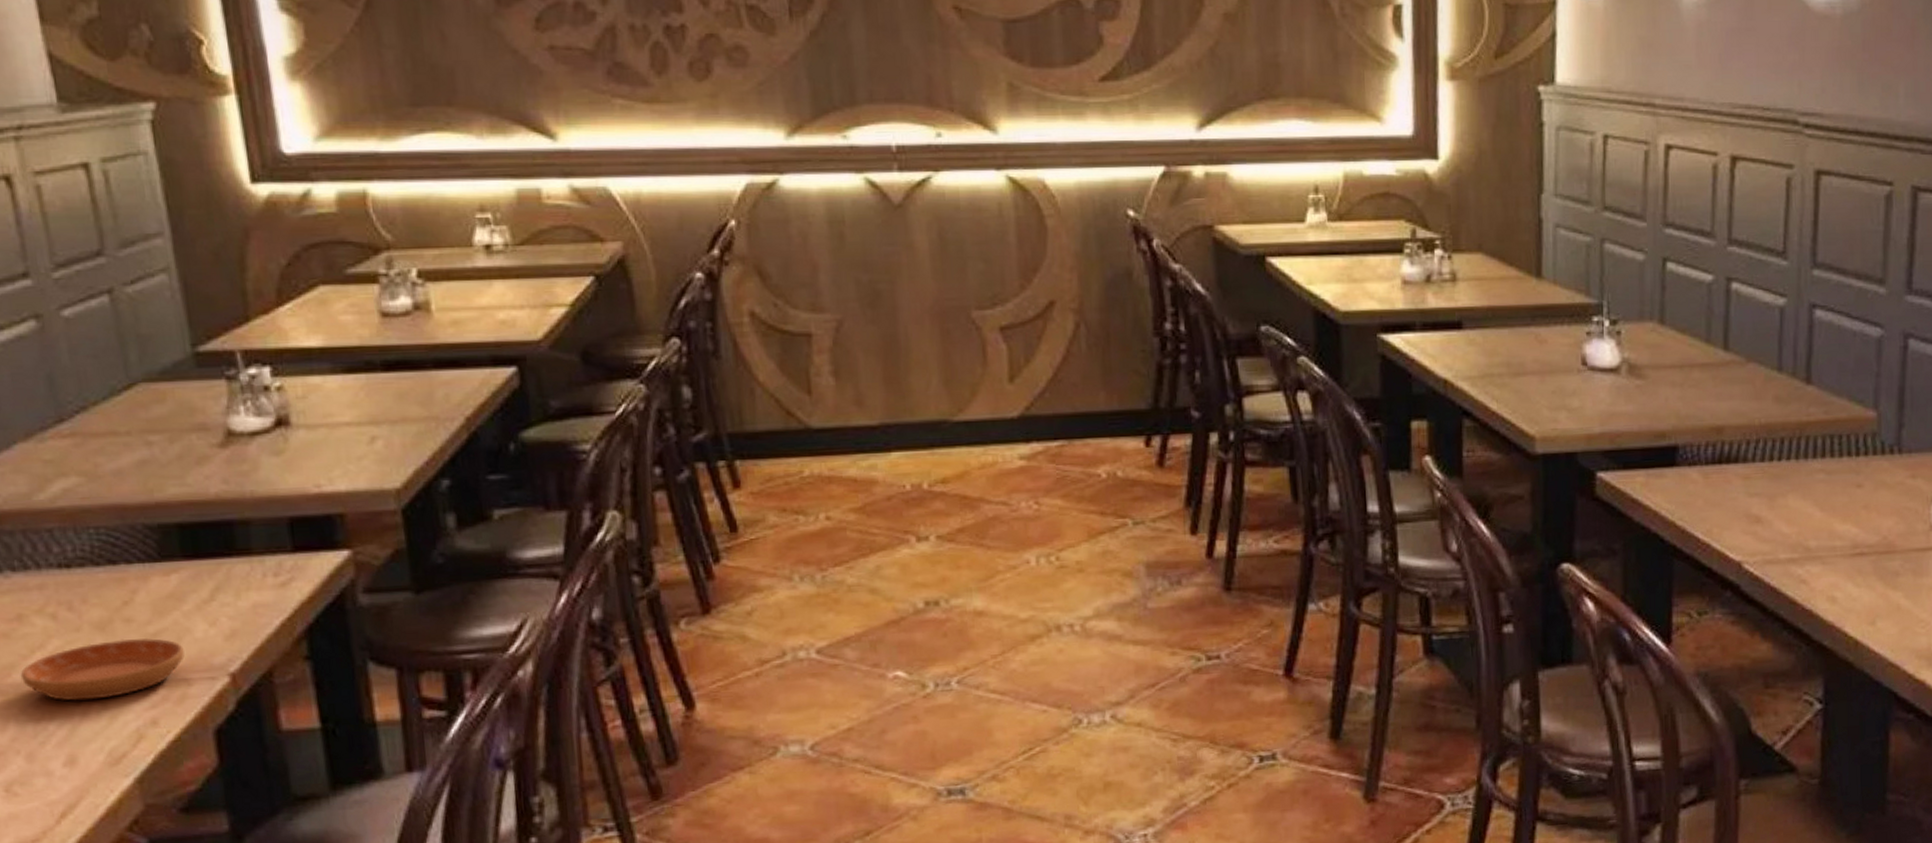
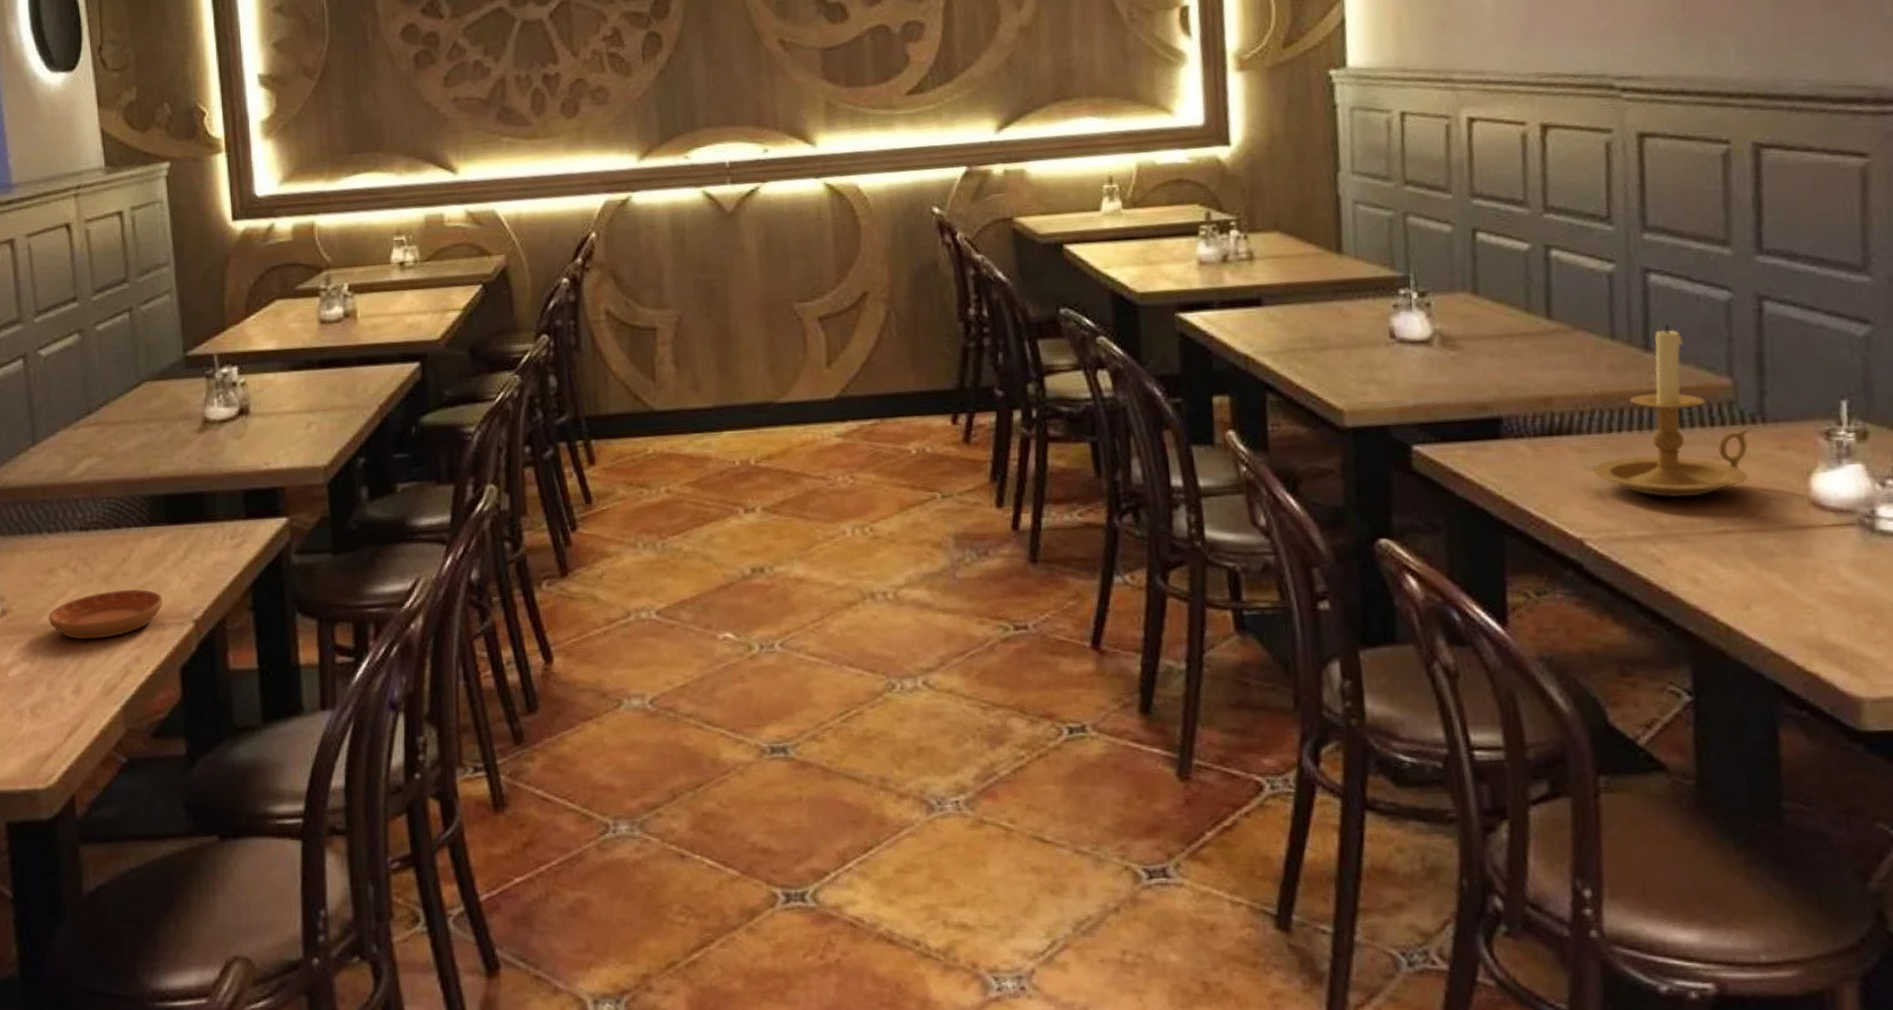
candle holder: none [1753,358,1887,523] -> present [1592,324,1749,498]

